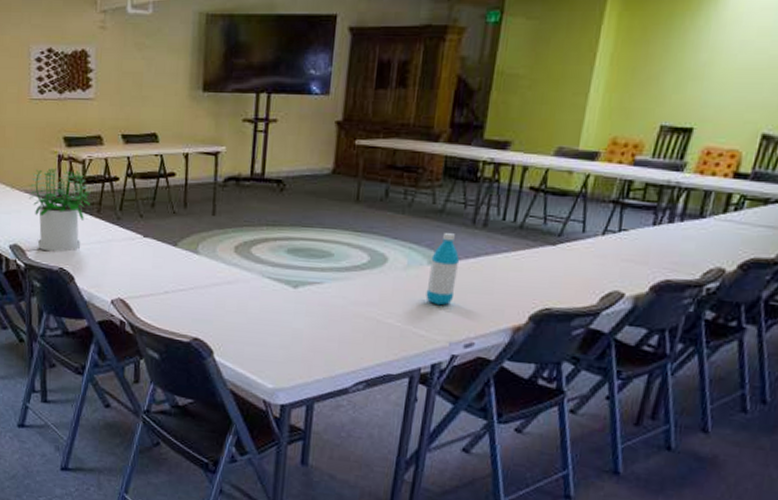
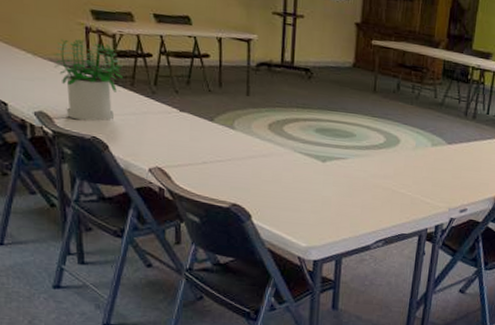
water bottle: present [426,233,460,306] -> none [430,122,456,179]

